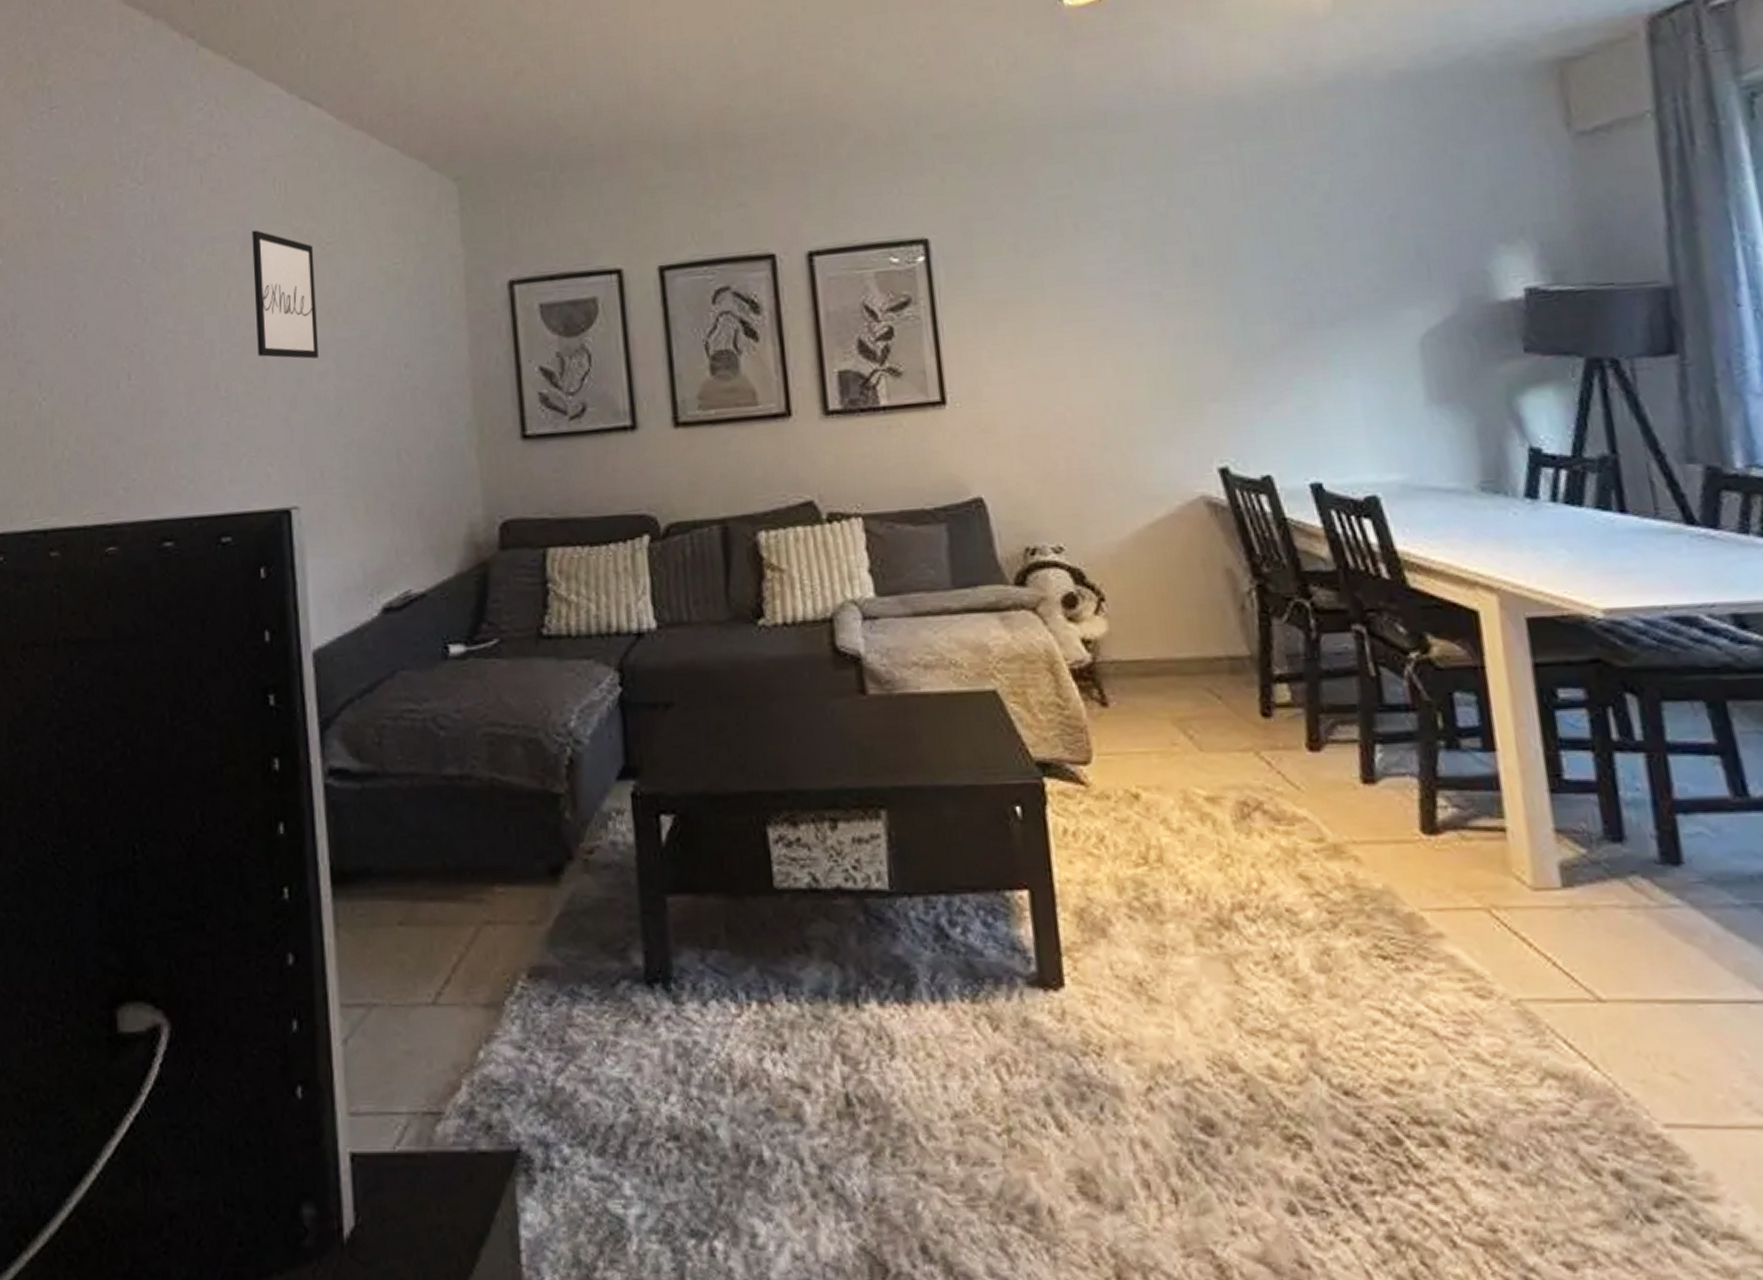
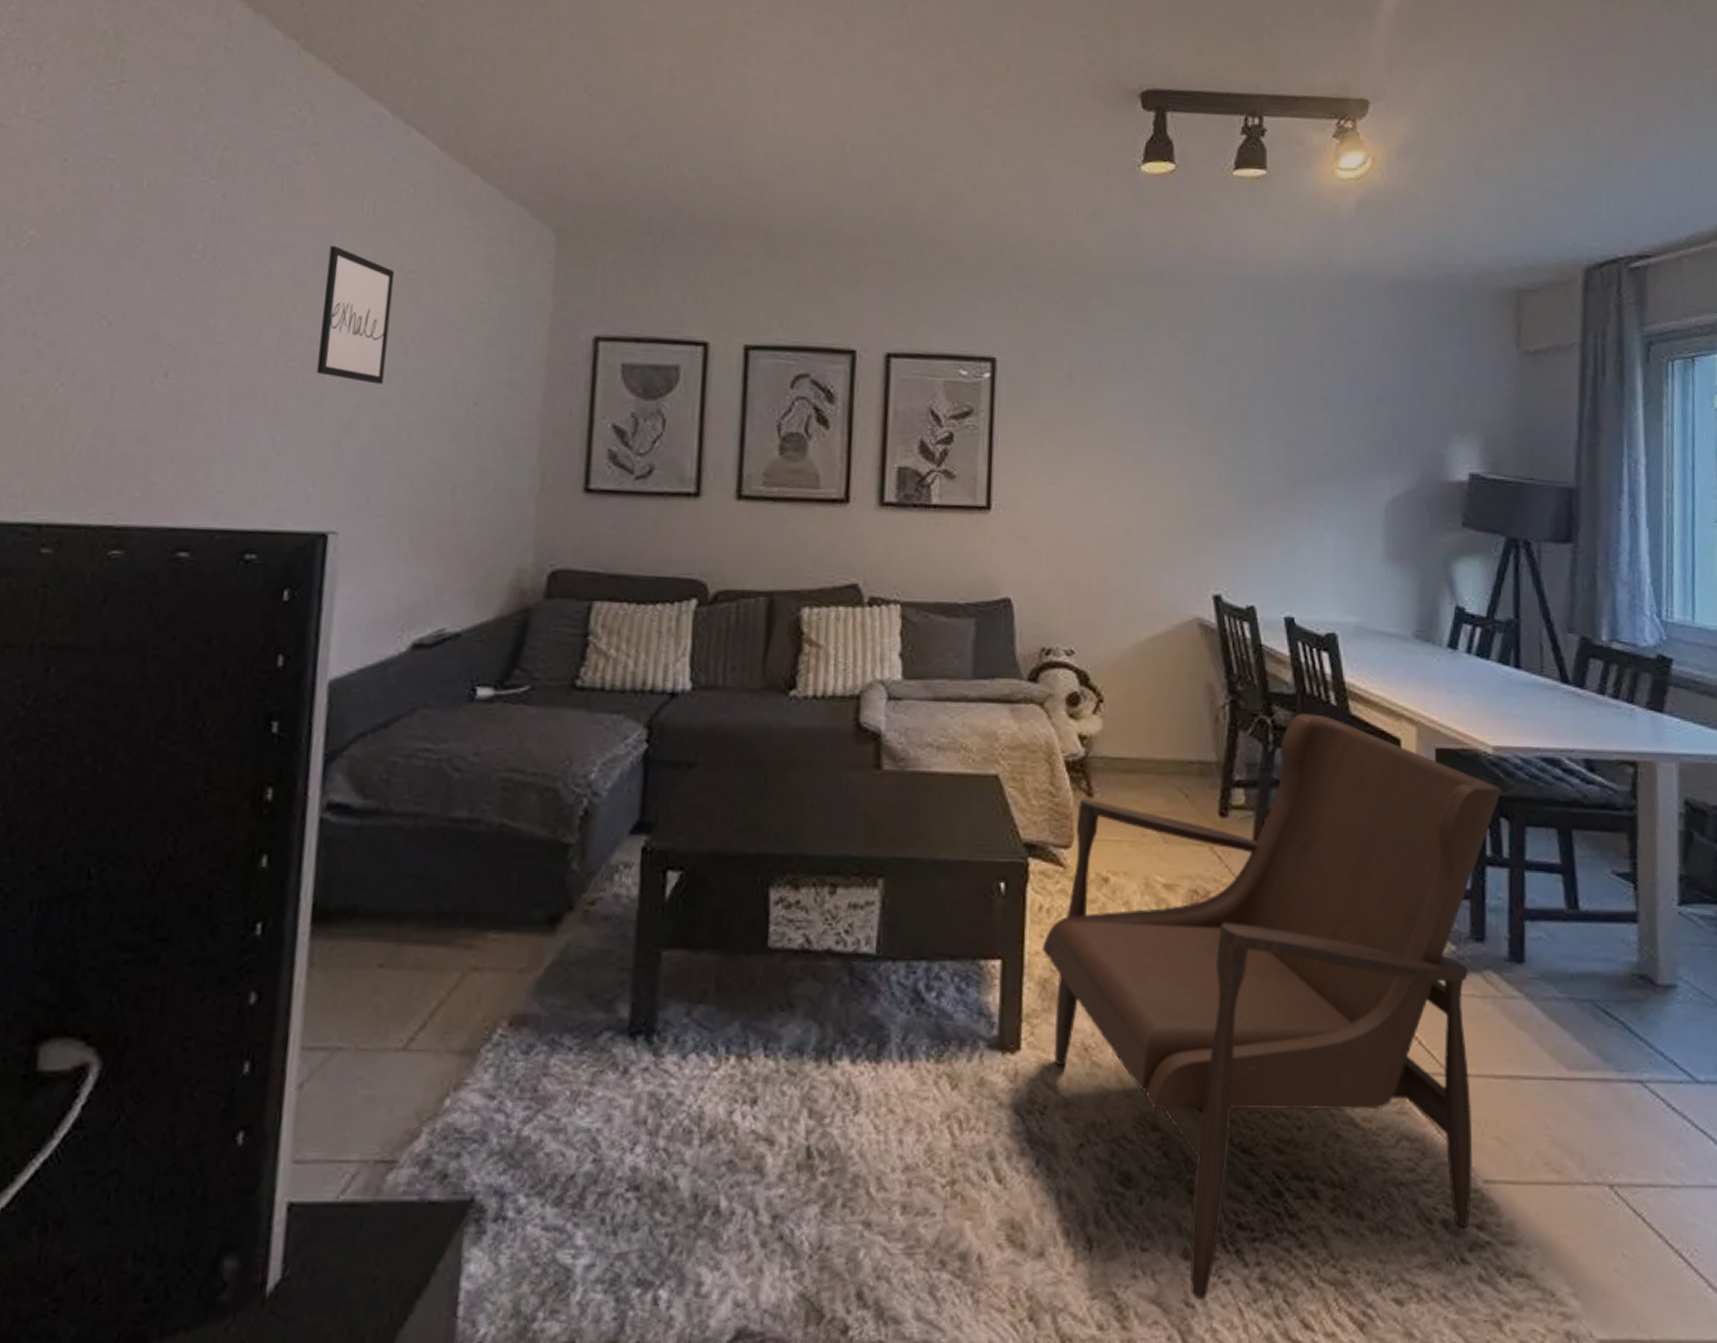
armchair: none [1072,591,1651,1261] -> present [1042,713,1502,1301]

